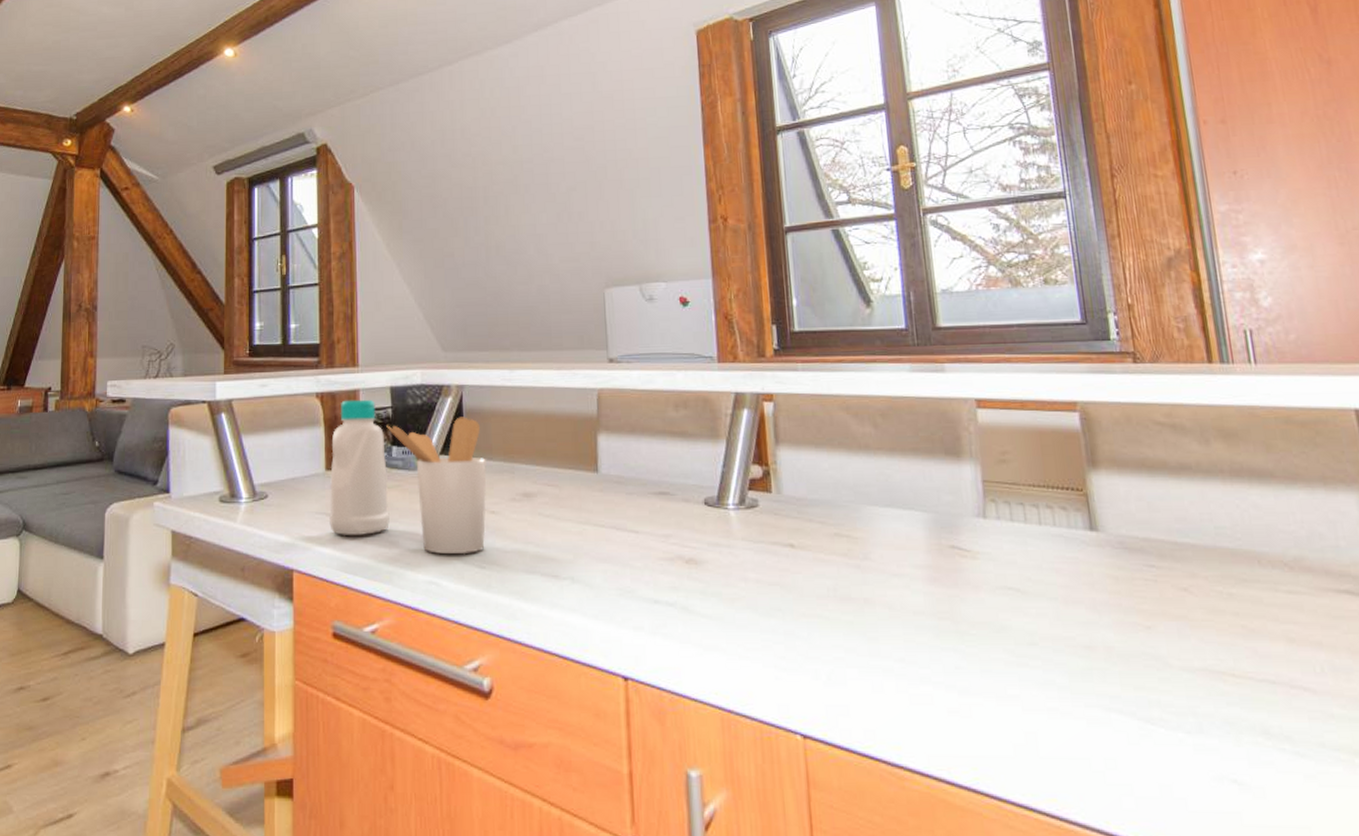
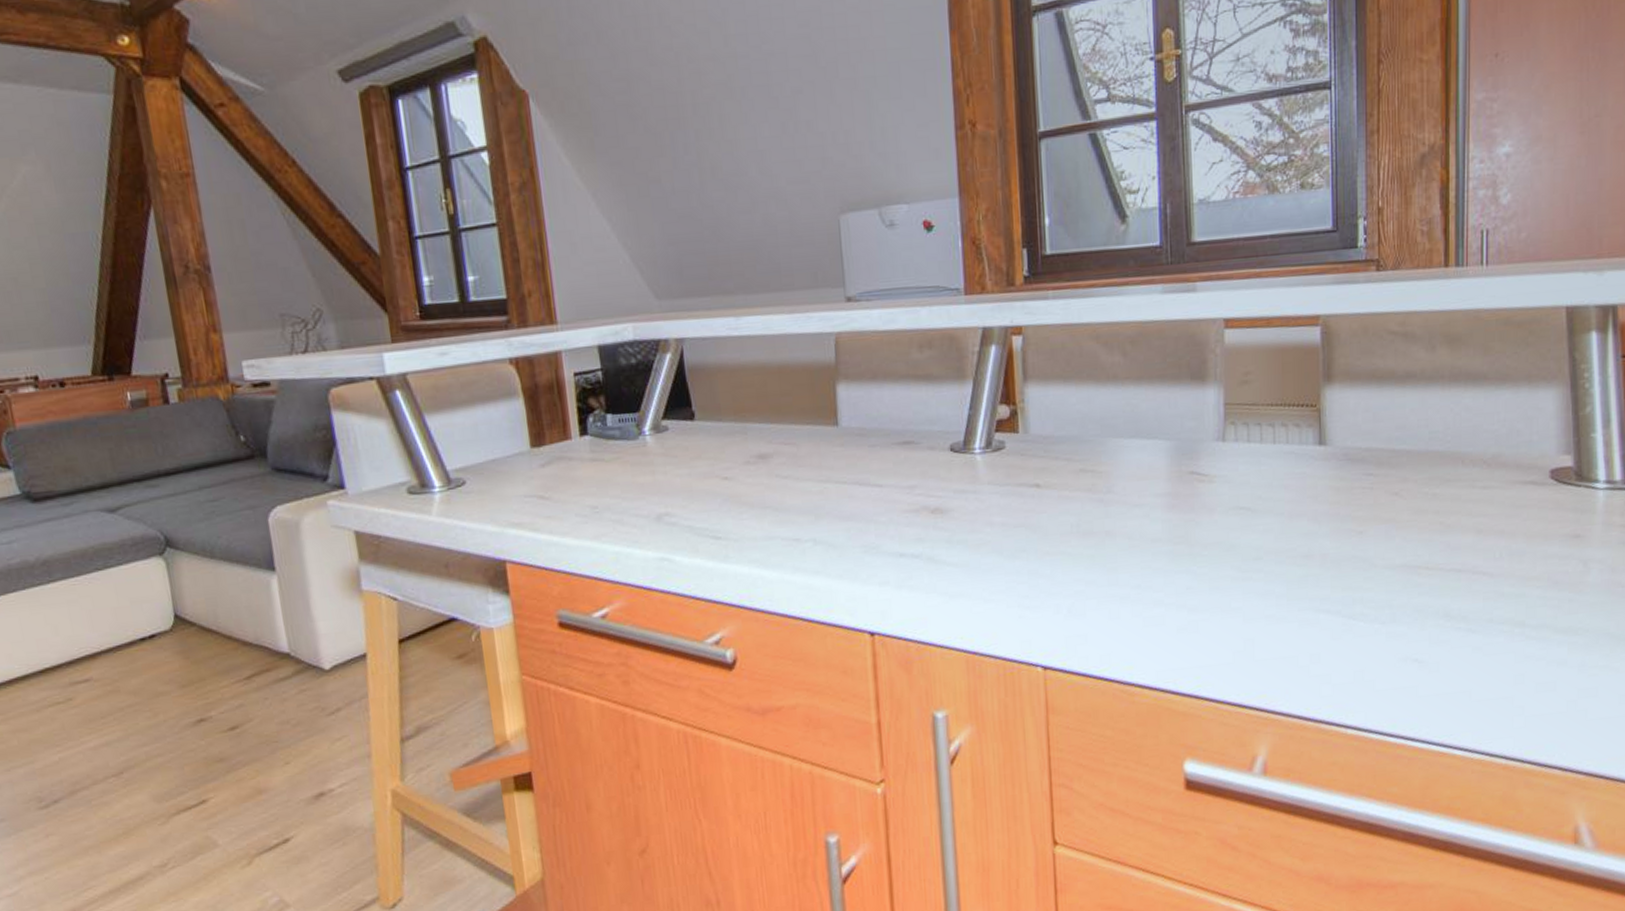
bottle: present [329,399,390,535] -> none [534,362,611,518]
utensil holder: present [386,416,487,555] -> none [597,374,719,529]

